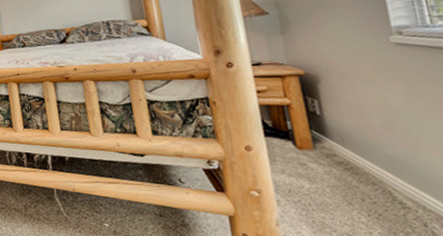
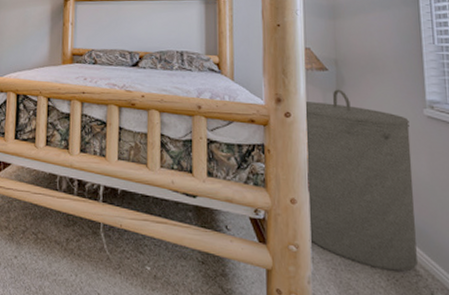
laundry hamper: none [248,31,403,206] -> present [306,89,418,272]

